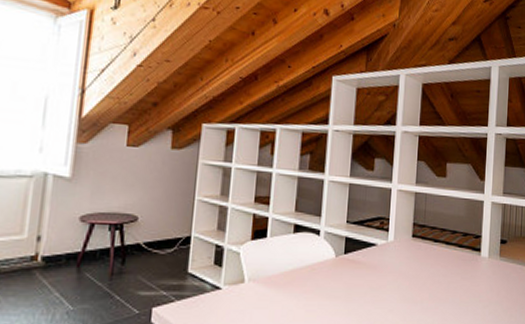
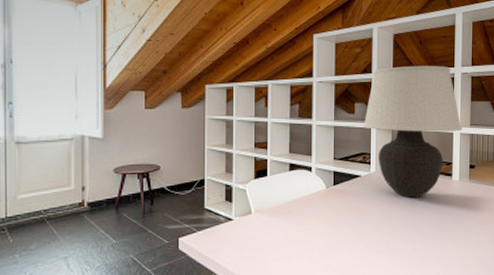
table lamp: none [382,120,494,275] -> present [363,65,462,198]

